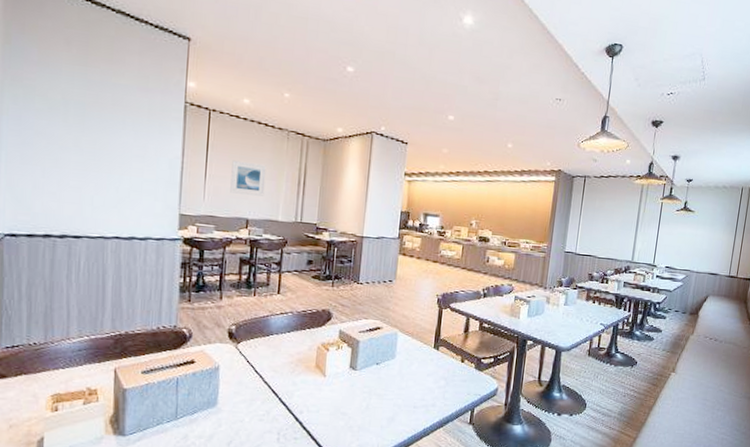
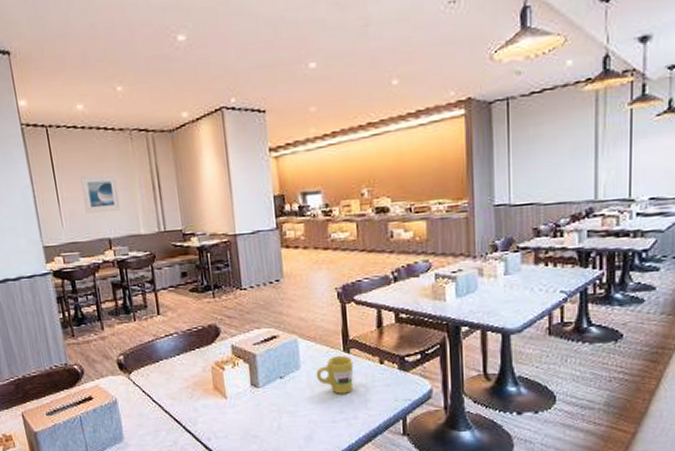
mug: none [407,350,440,384] -> present [316,355,354,394]

